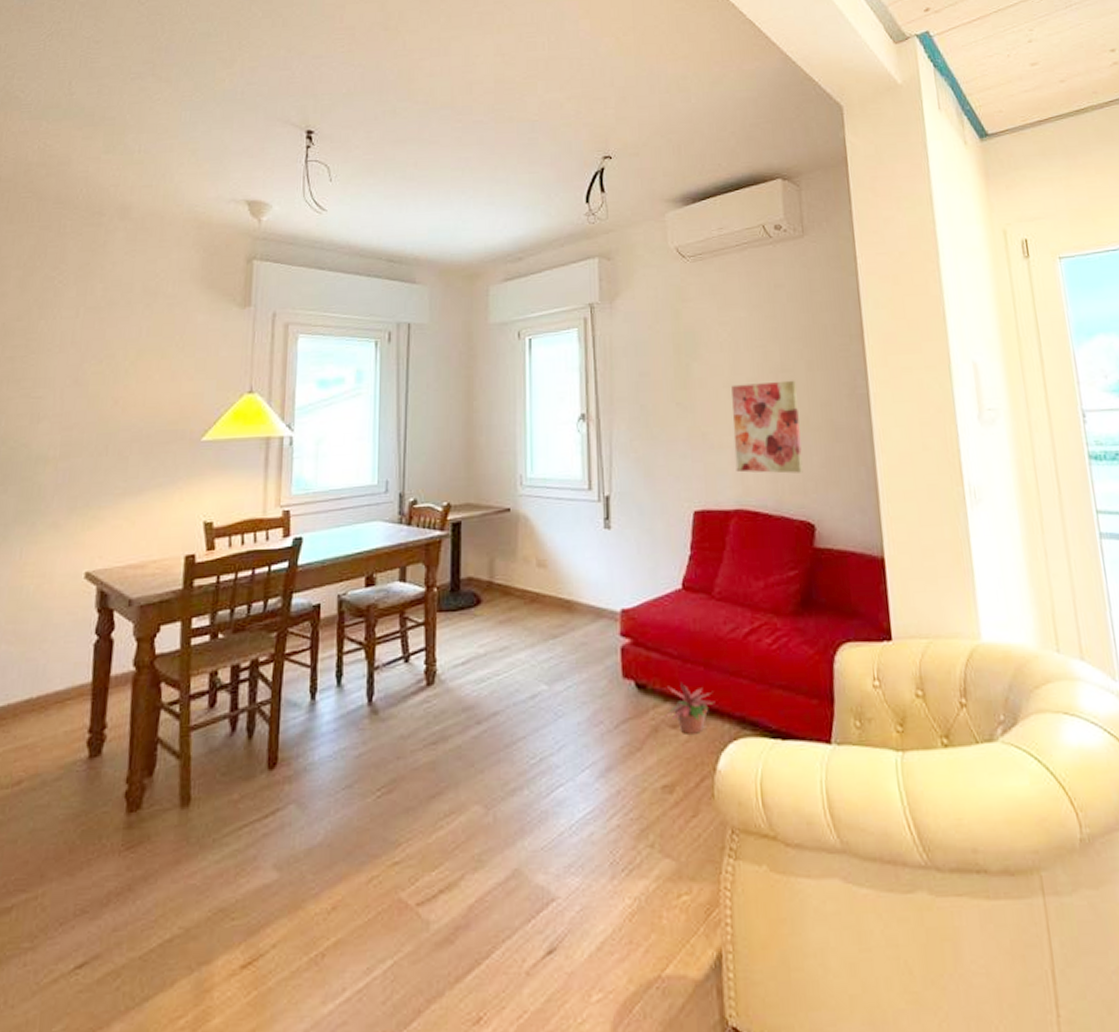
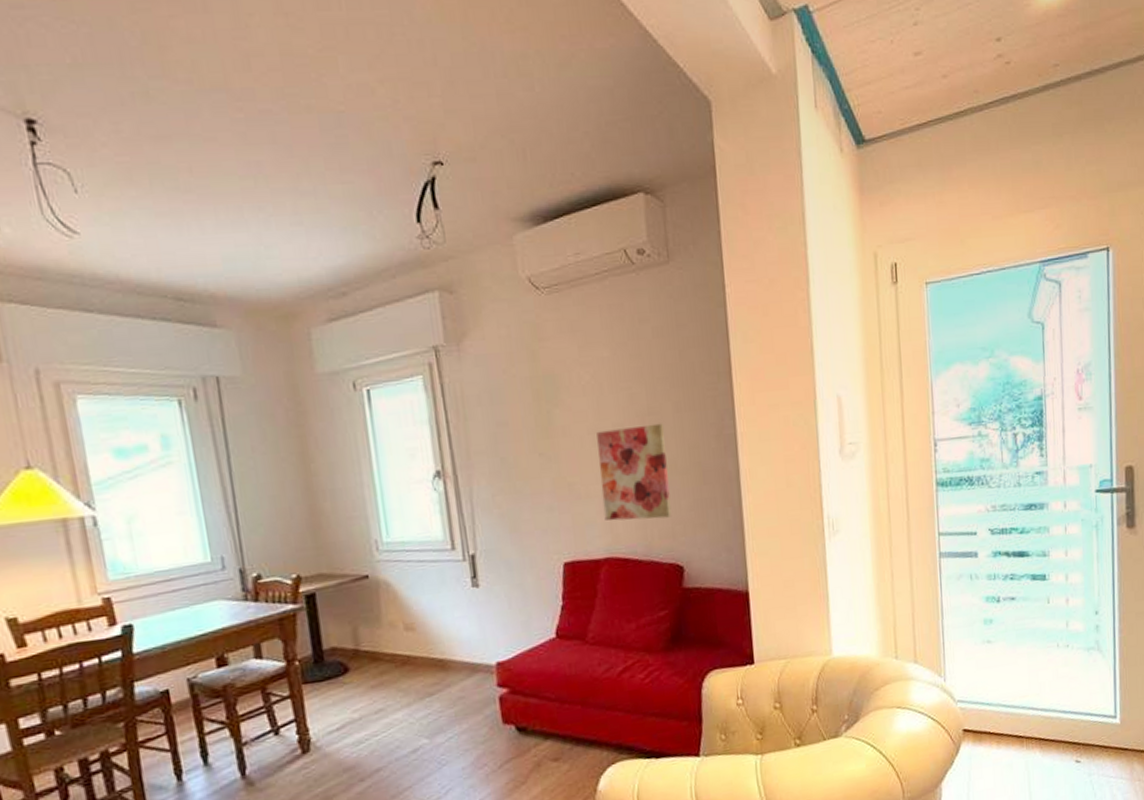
potted plant: present [666,682,715,734] -> none [547,721,593,765]

